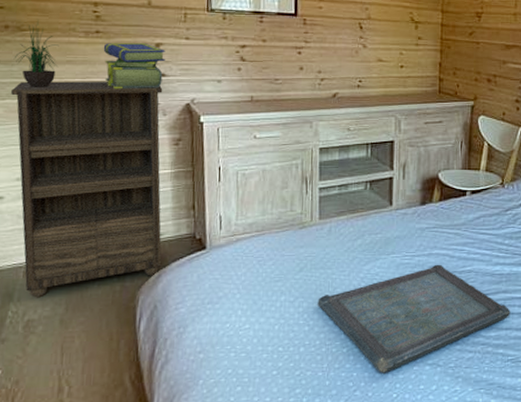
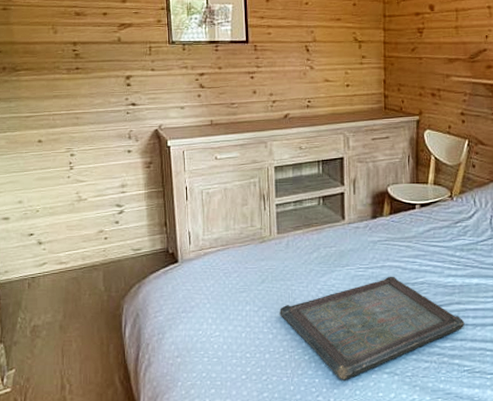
bookshelf: present [11,81,163,298] -> none [11,113,141,306]
potted plant: present [13,20,59,87] -> none [11,61,47,121]
stack of books: present [103,42,166,89] -> none [83,75,135,119]

